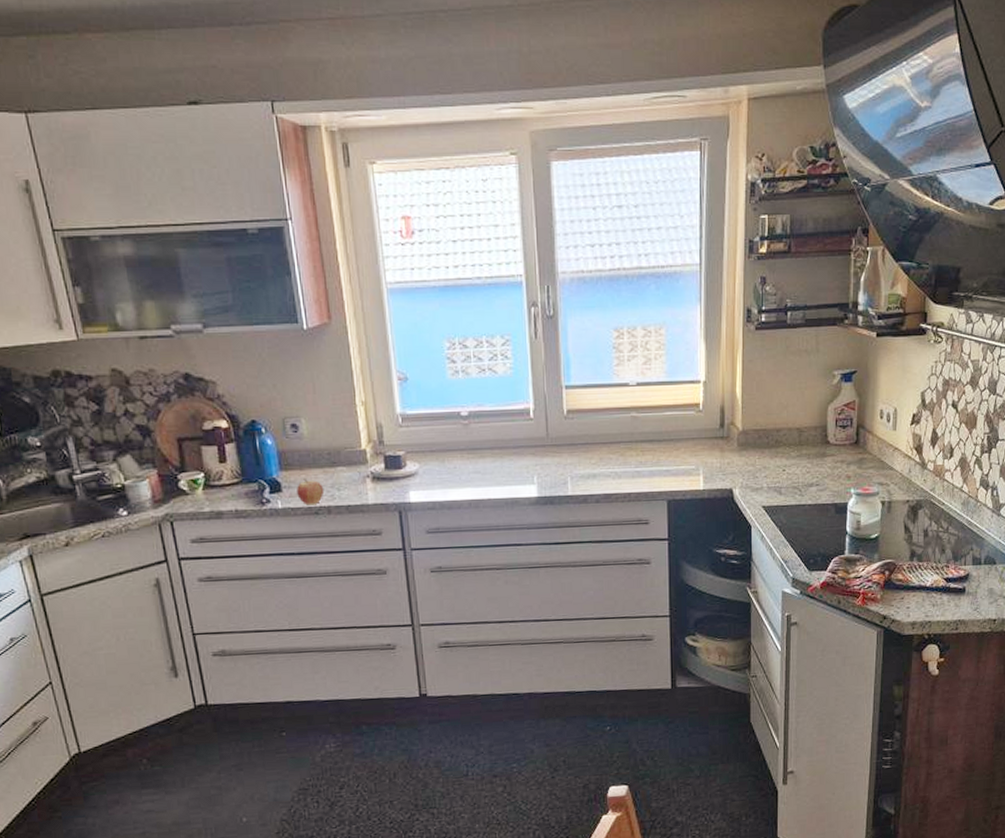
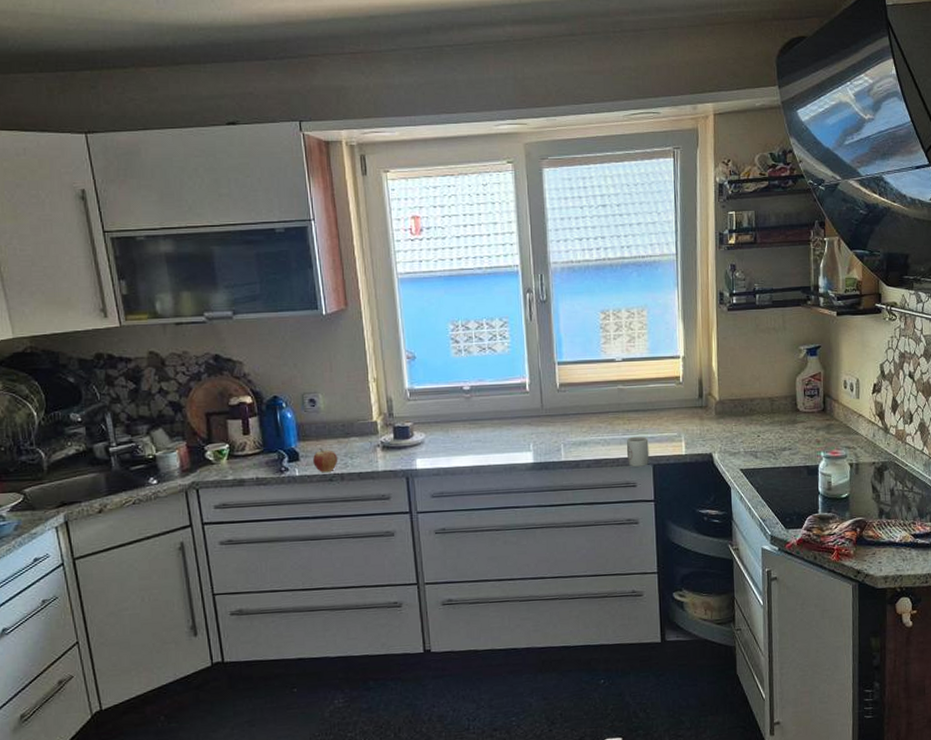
mug: none [639,469,664,504] -> present [626,436,649,468]

